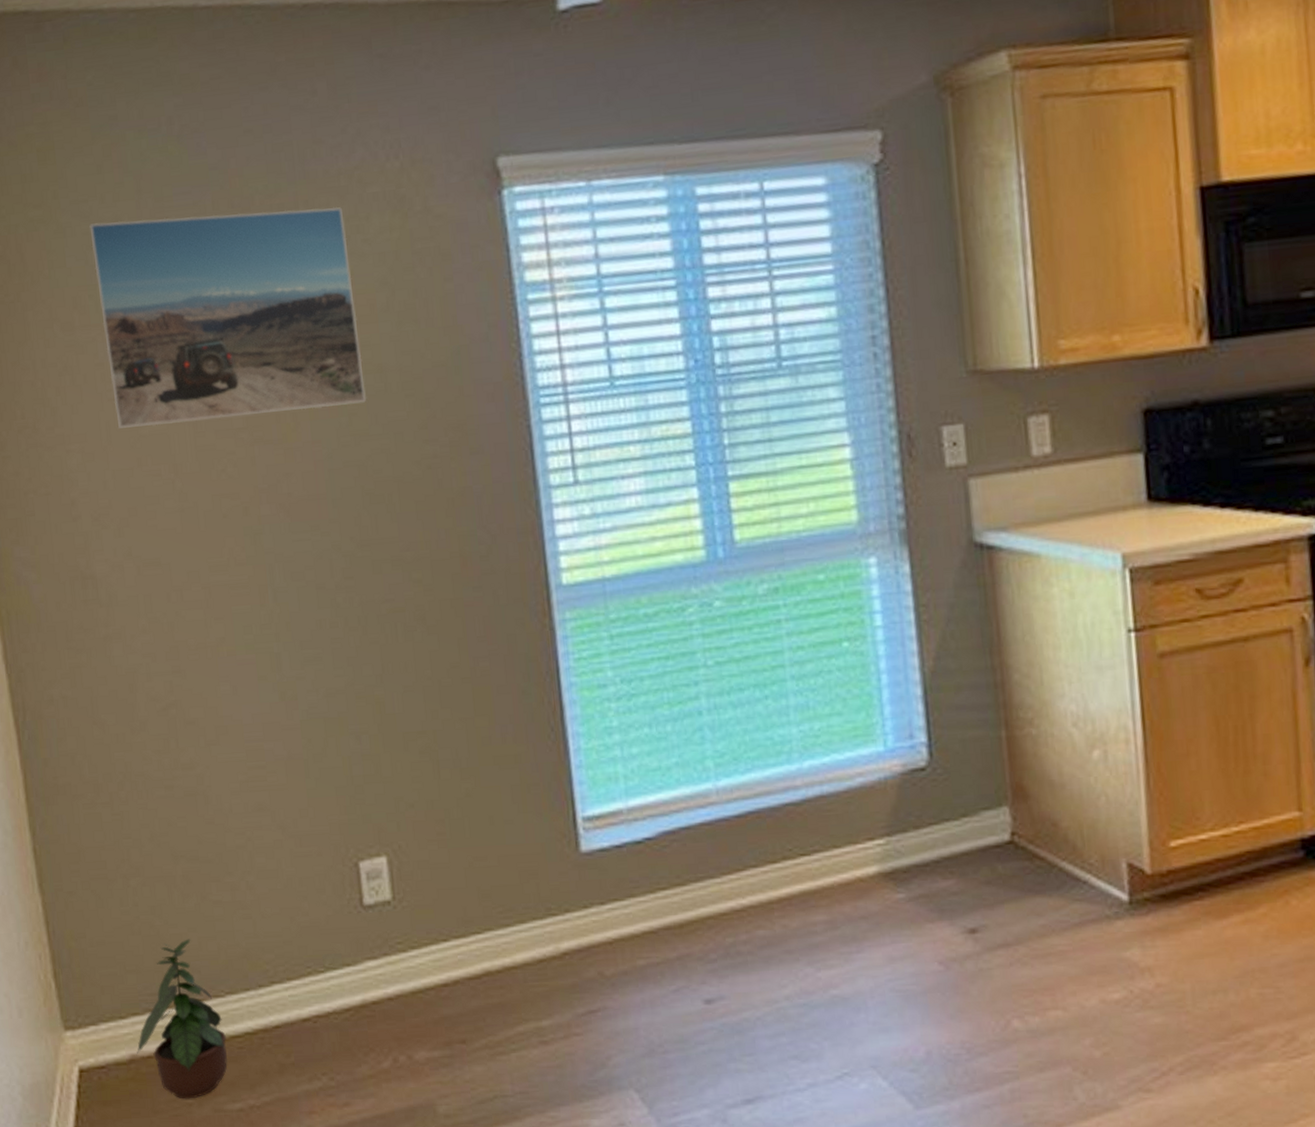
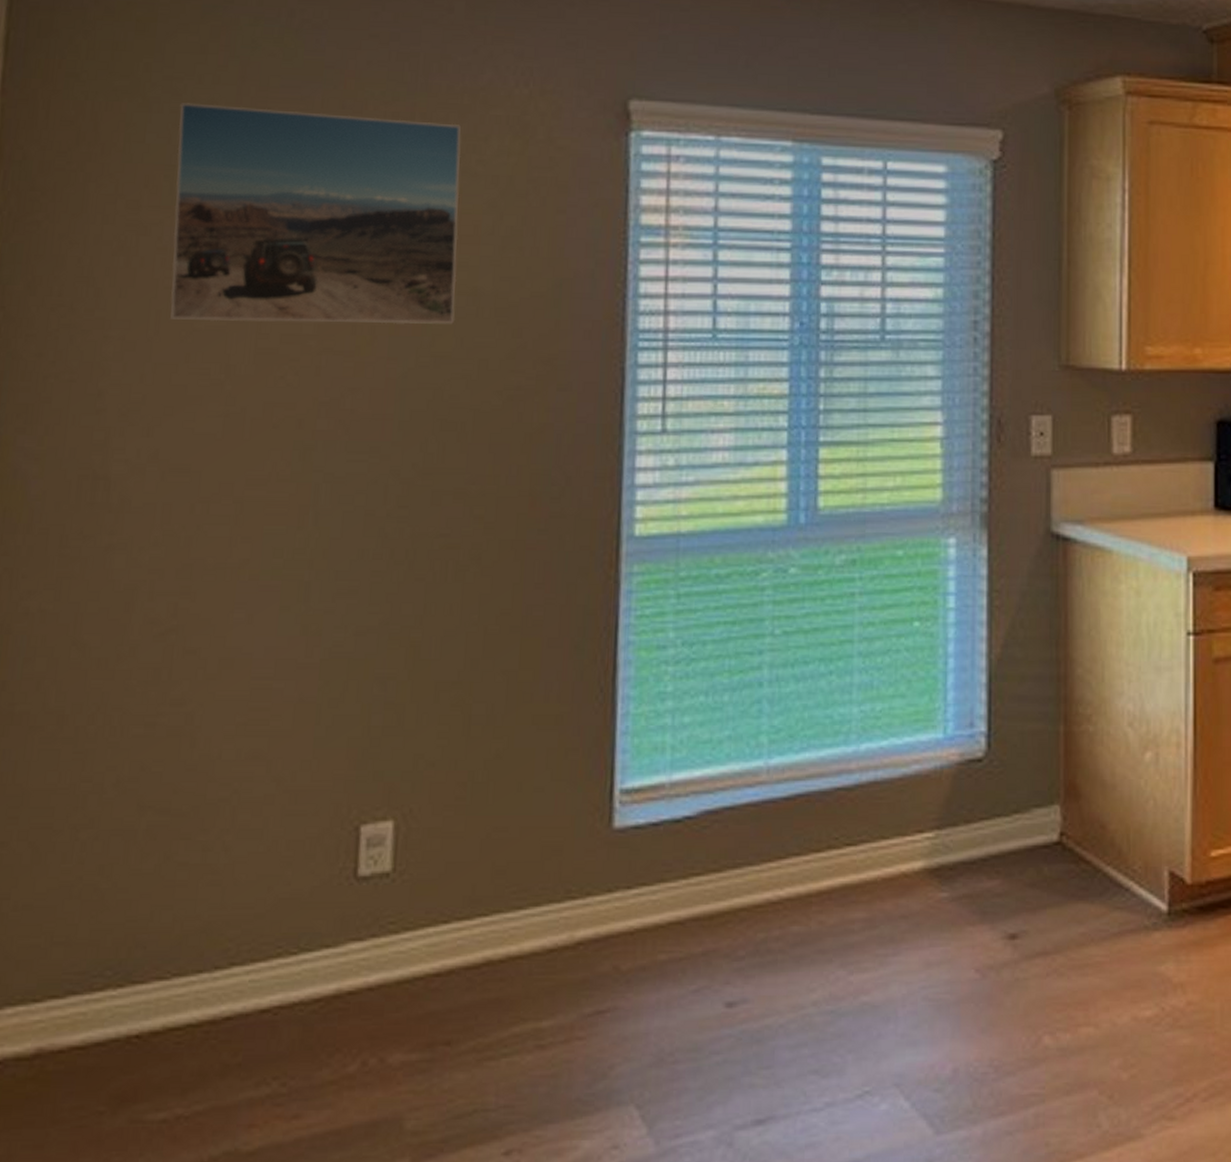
potted plant: present [137,938,228,1099] -> none [46,906,163,1106]

